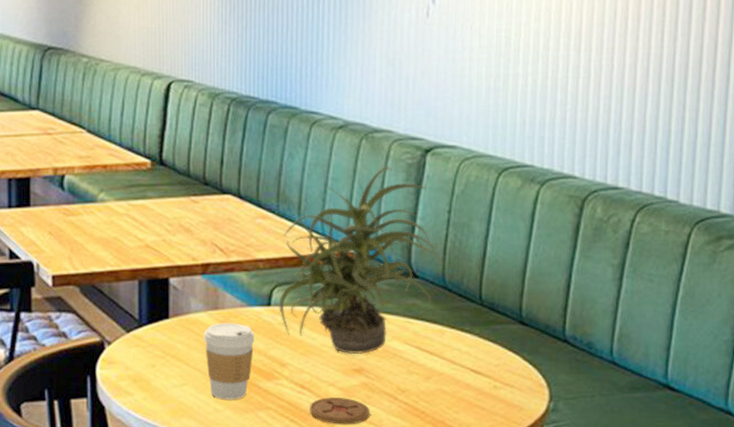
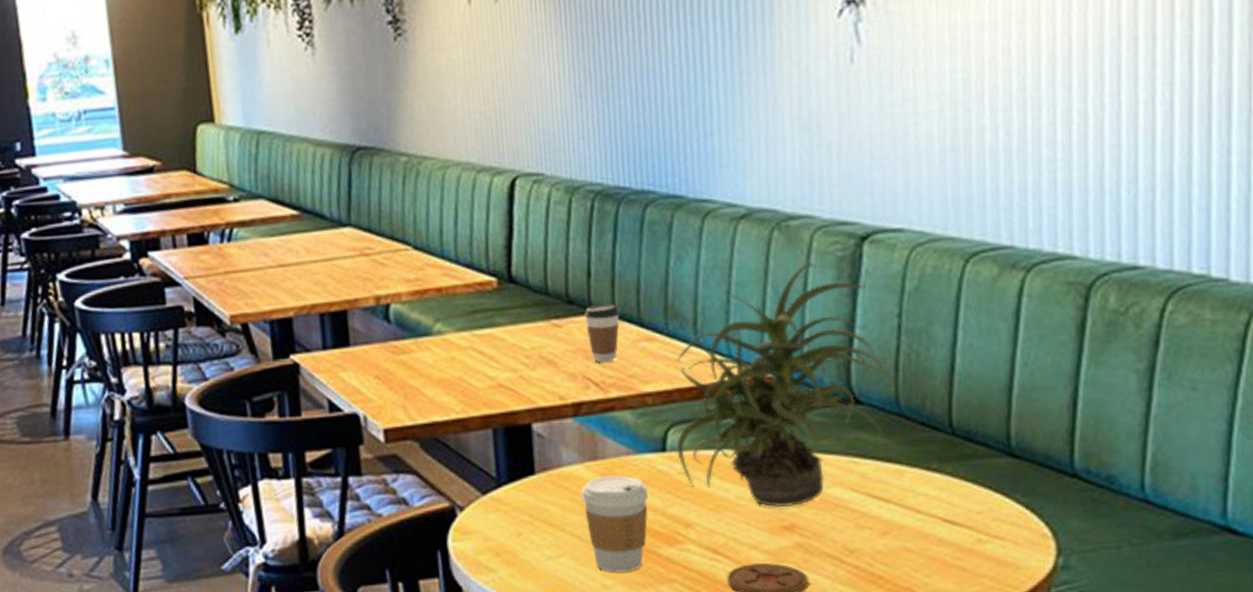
coffee cup: none [216,188,243,233] -> present [584,304,619,363]

